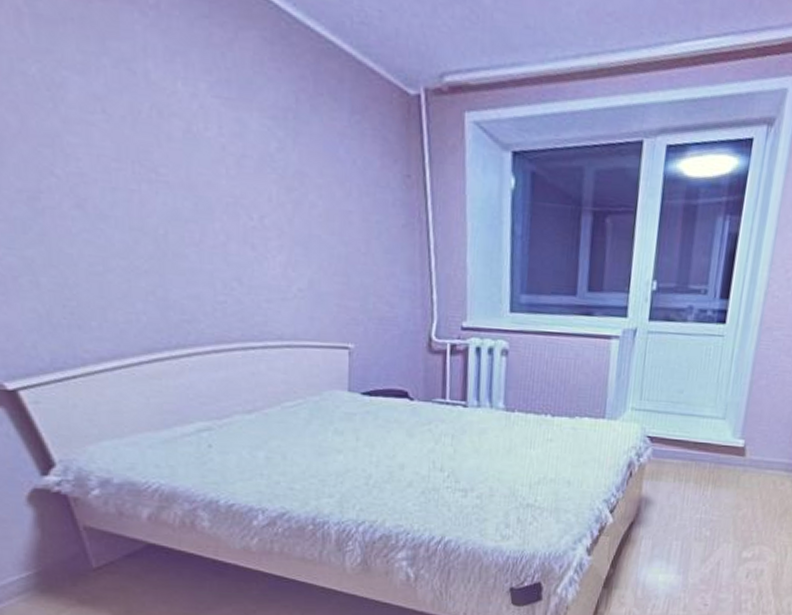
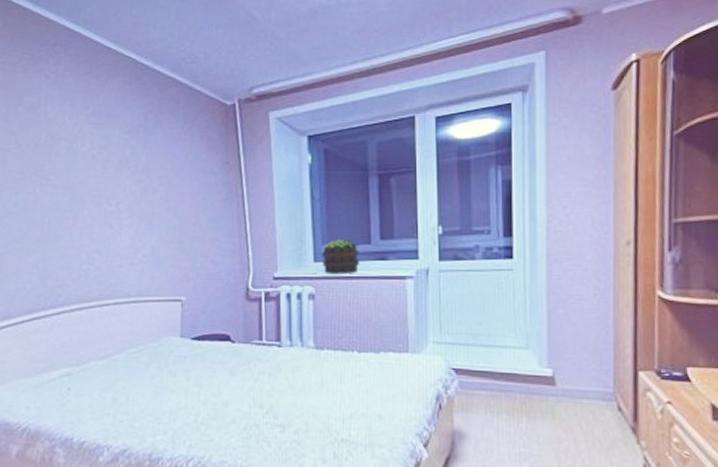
potted plant: none [519,286,563,330] -> present [321,239,360,275]

